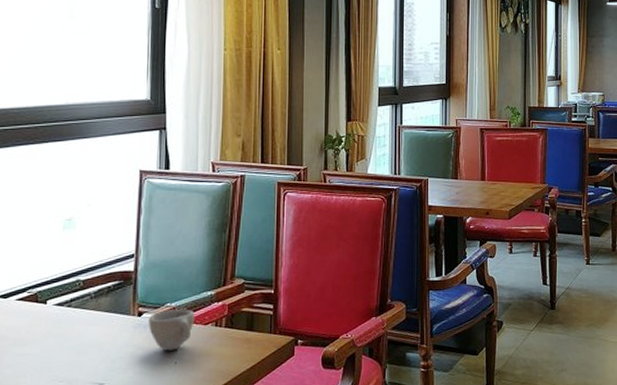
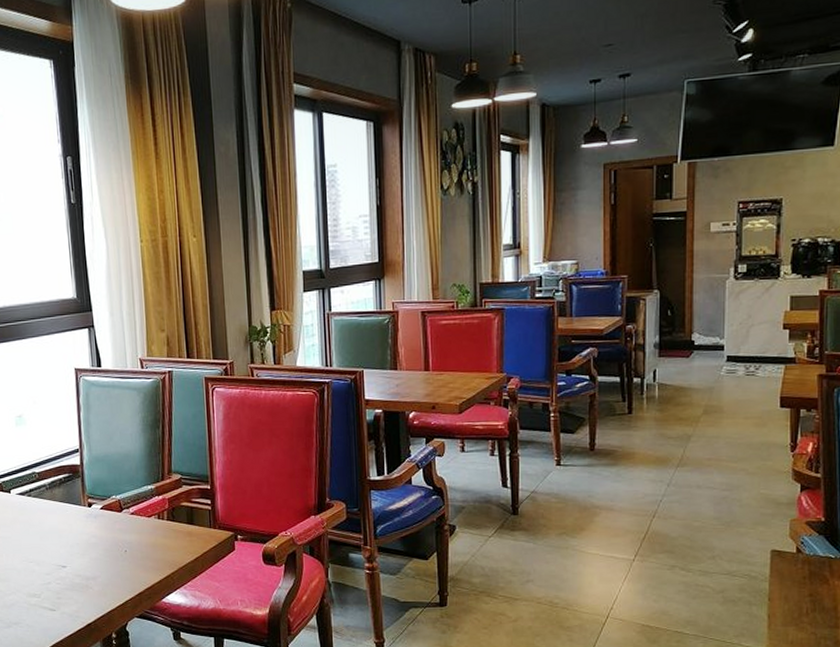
cup: present [149,309,195,351] -> none [98,502,139,540]

